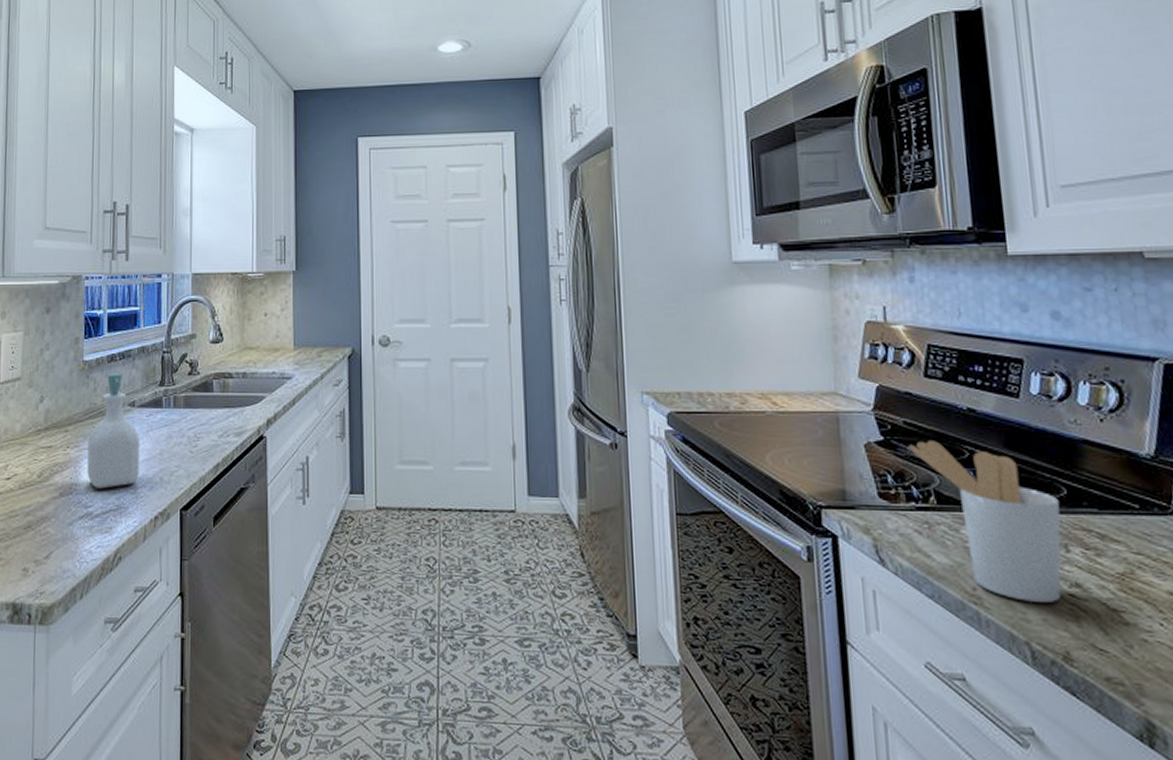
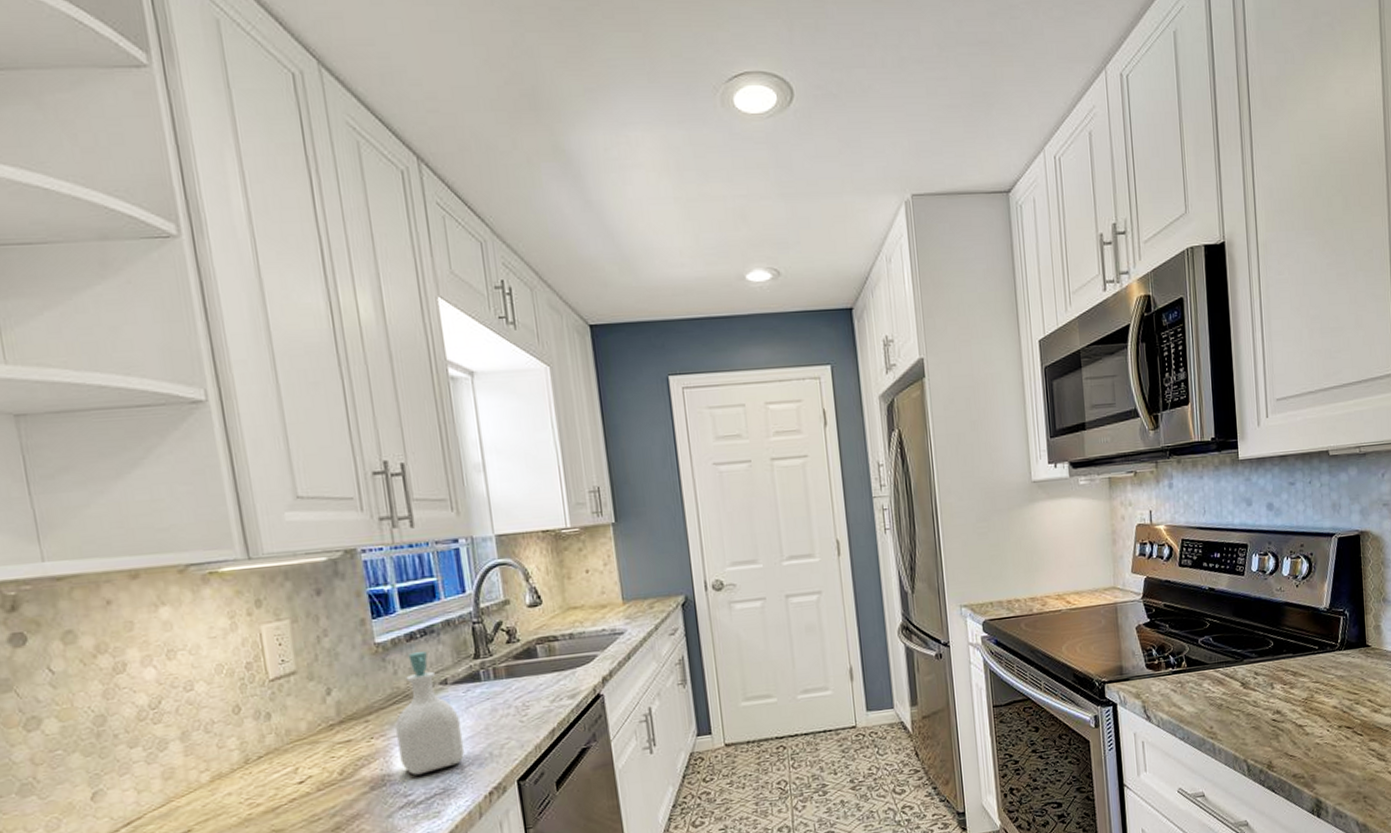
utensil holder: present [908,441,1062,602] -> none [1167,617,1269,731]

